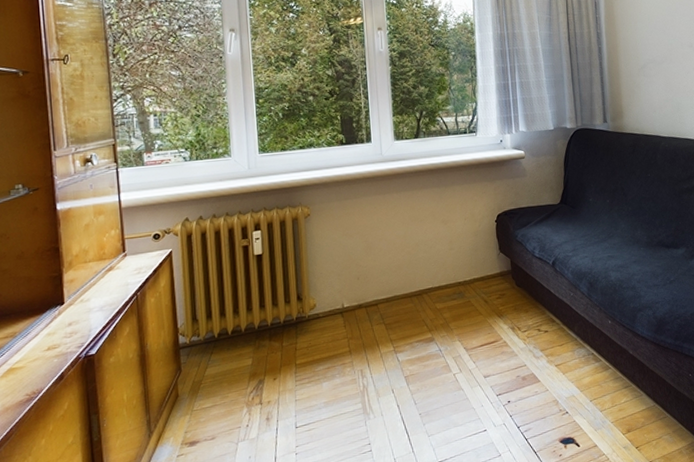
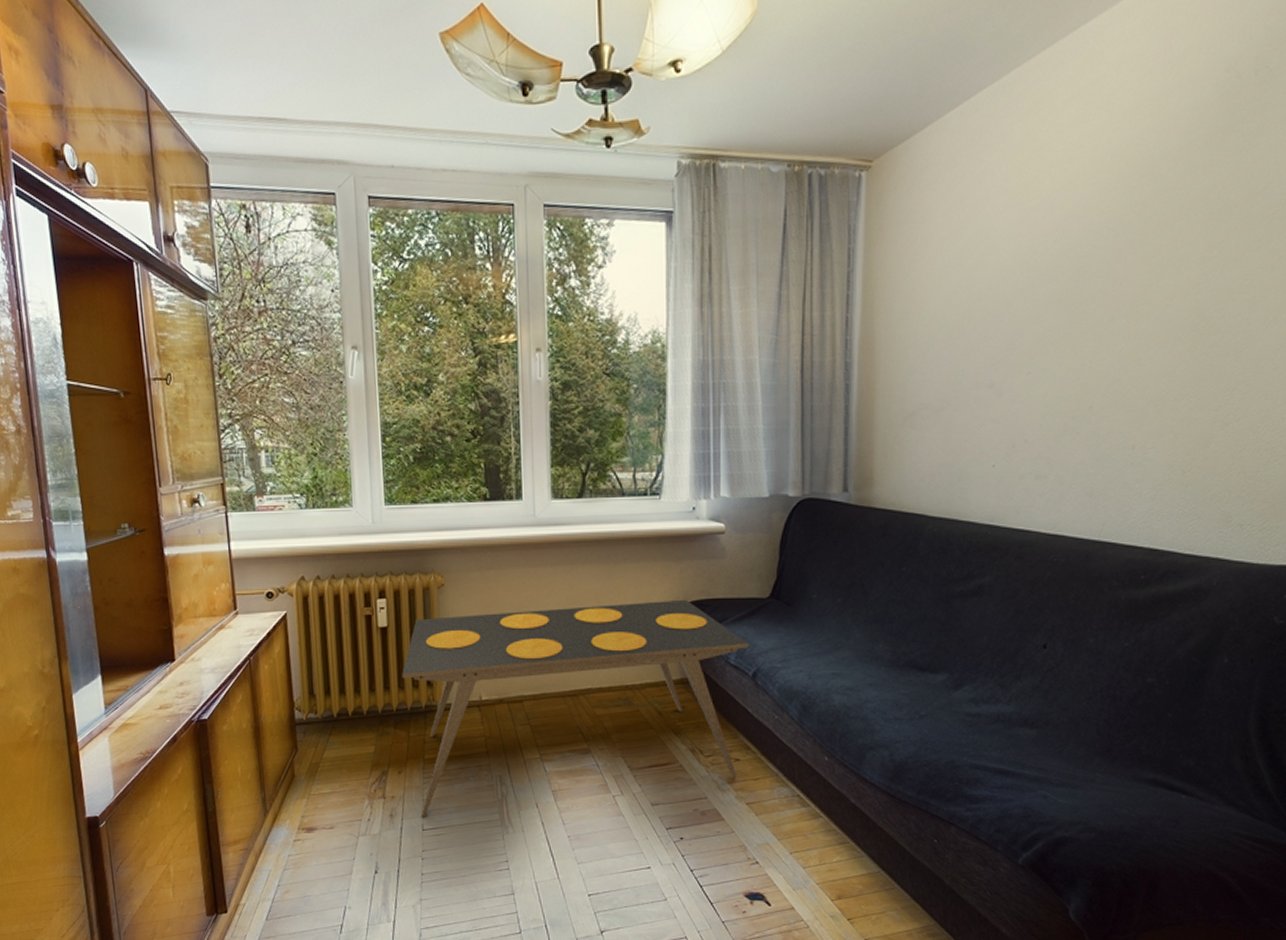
side table: none [275,210,548,417] -> present [401,599,749,817]

